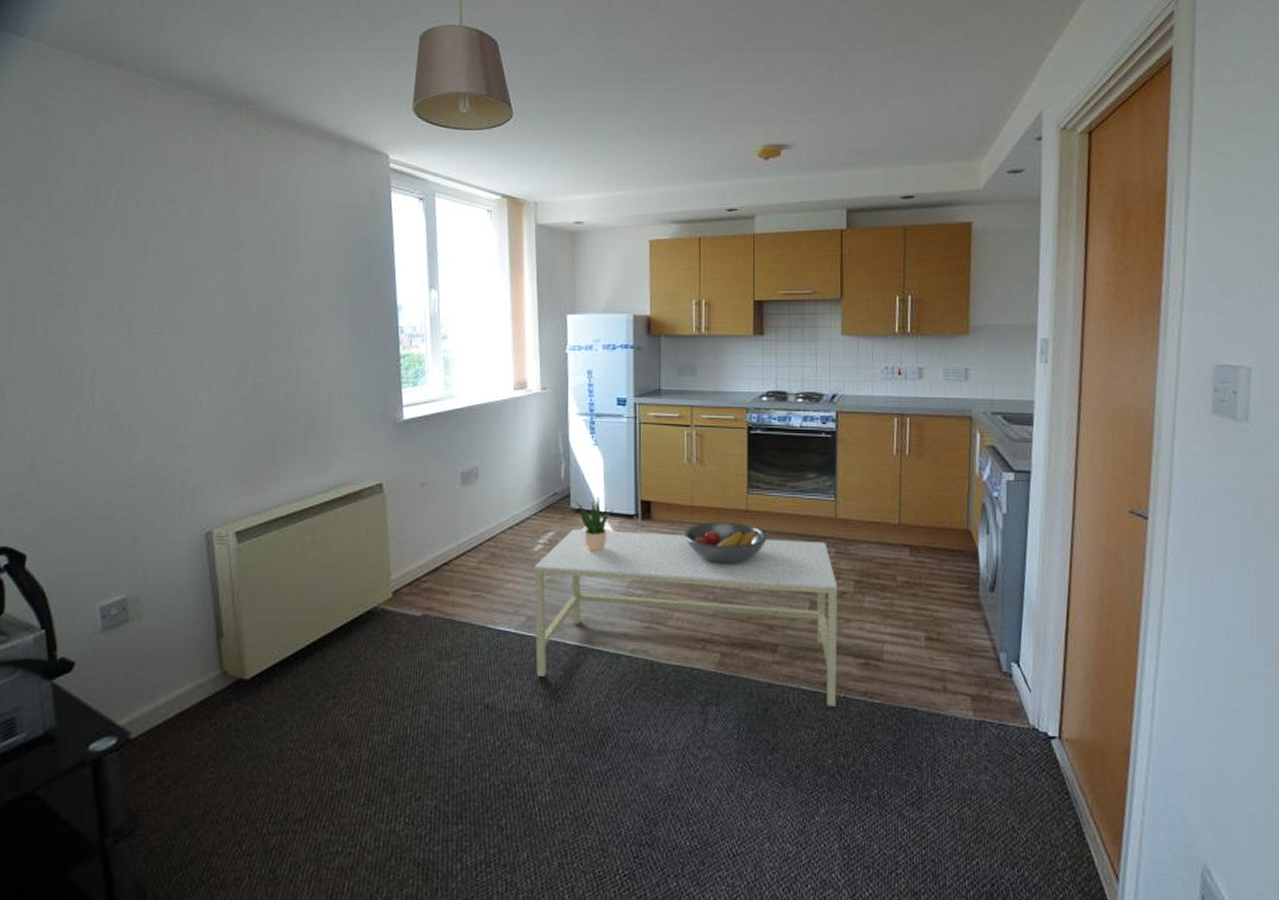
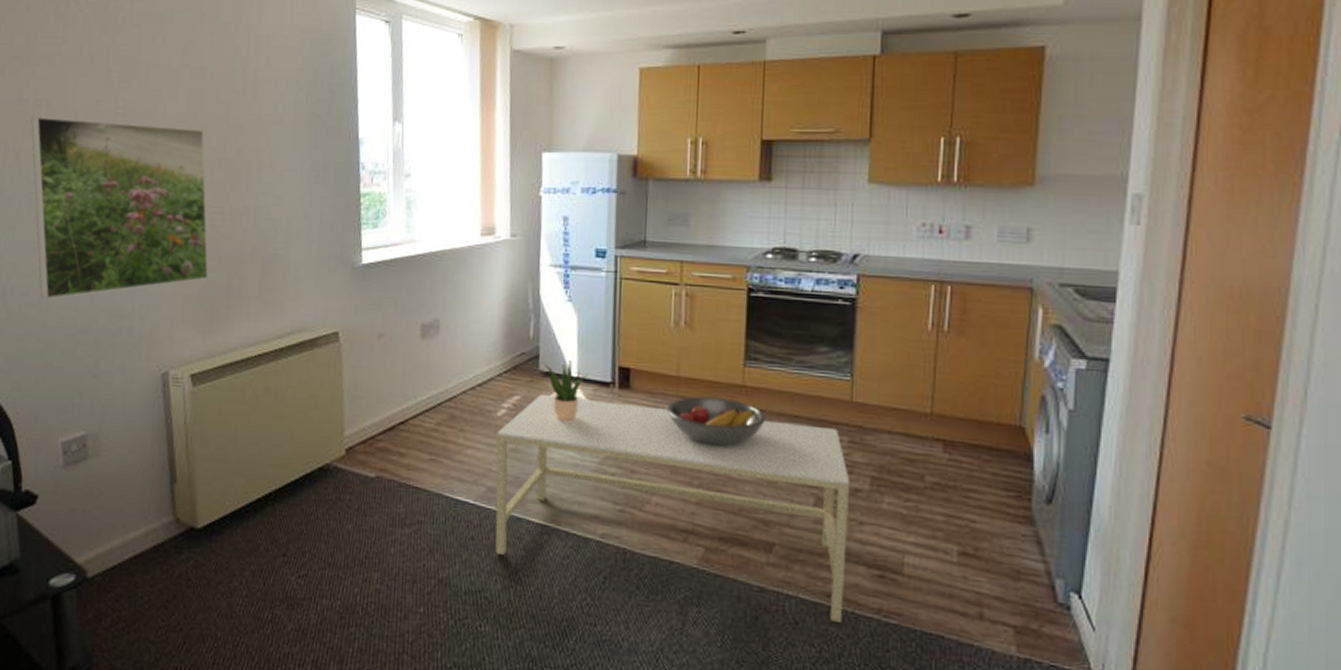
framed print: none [61,288,252,467] -> present [31,116,209,300]

